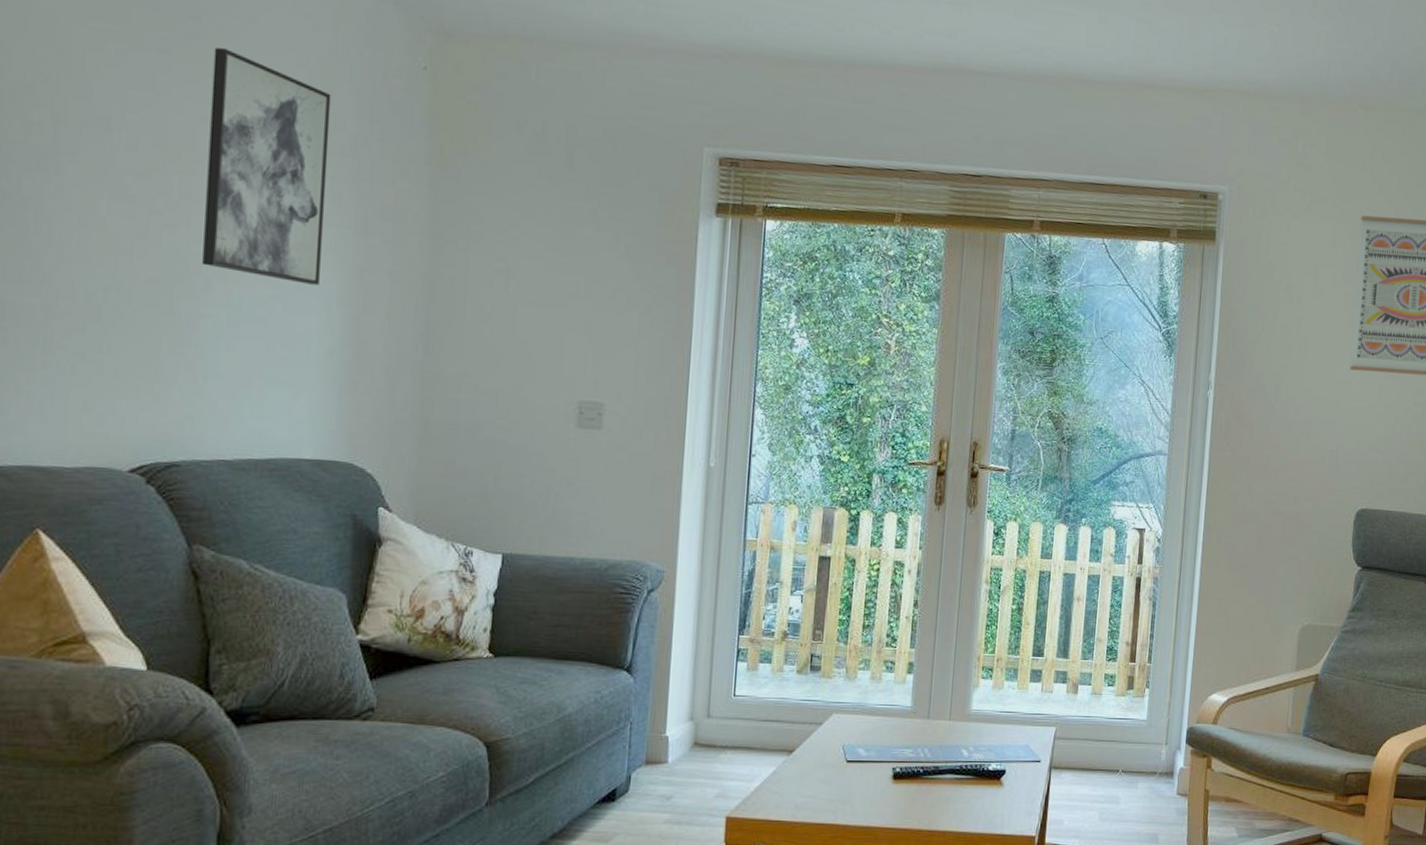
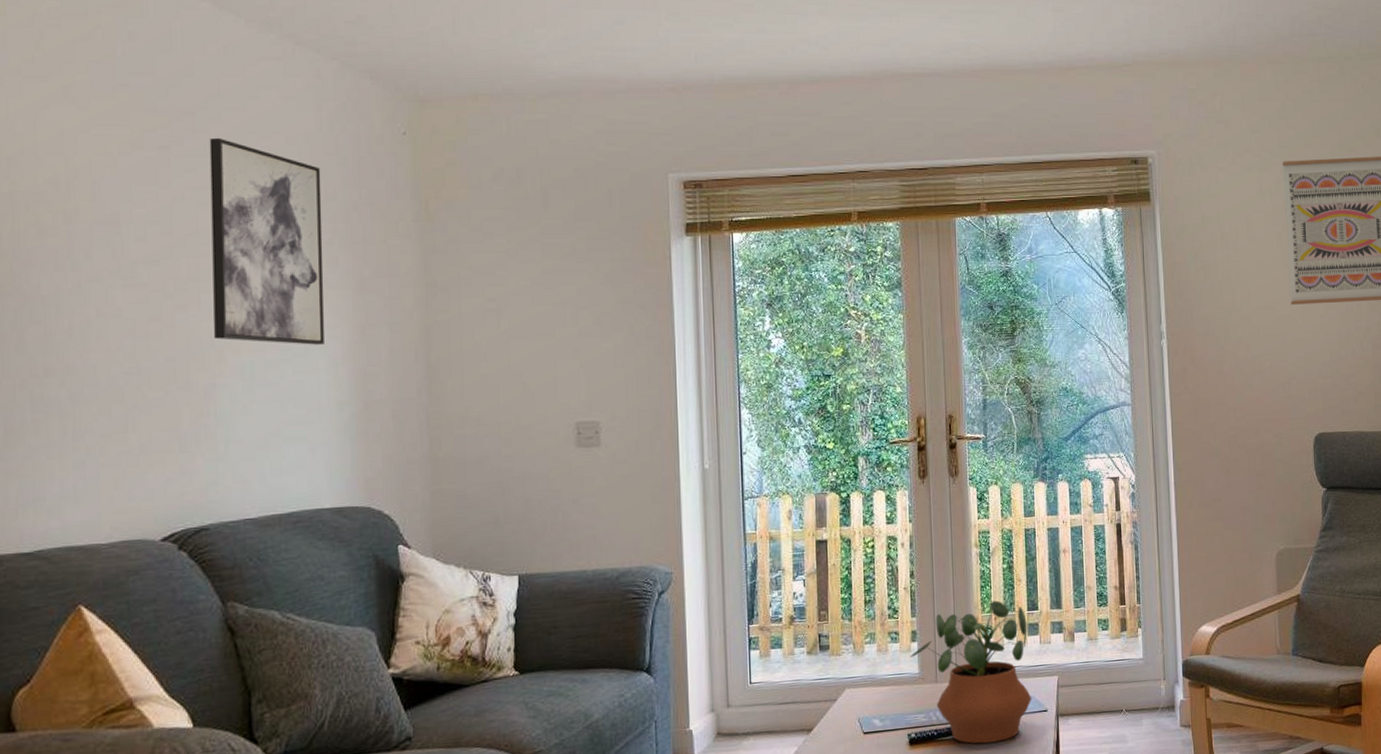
potted plant: none [904,641,1031,787] -> present [910,600,1032,744]

